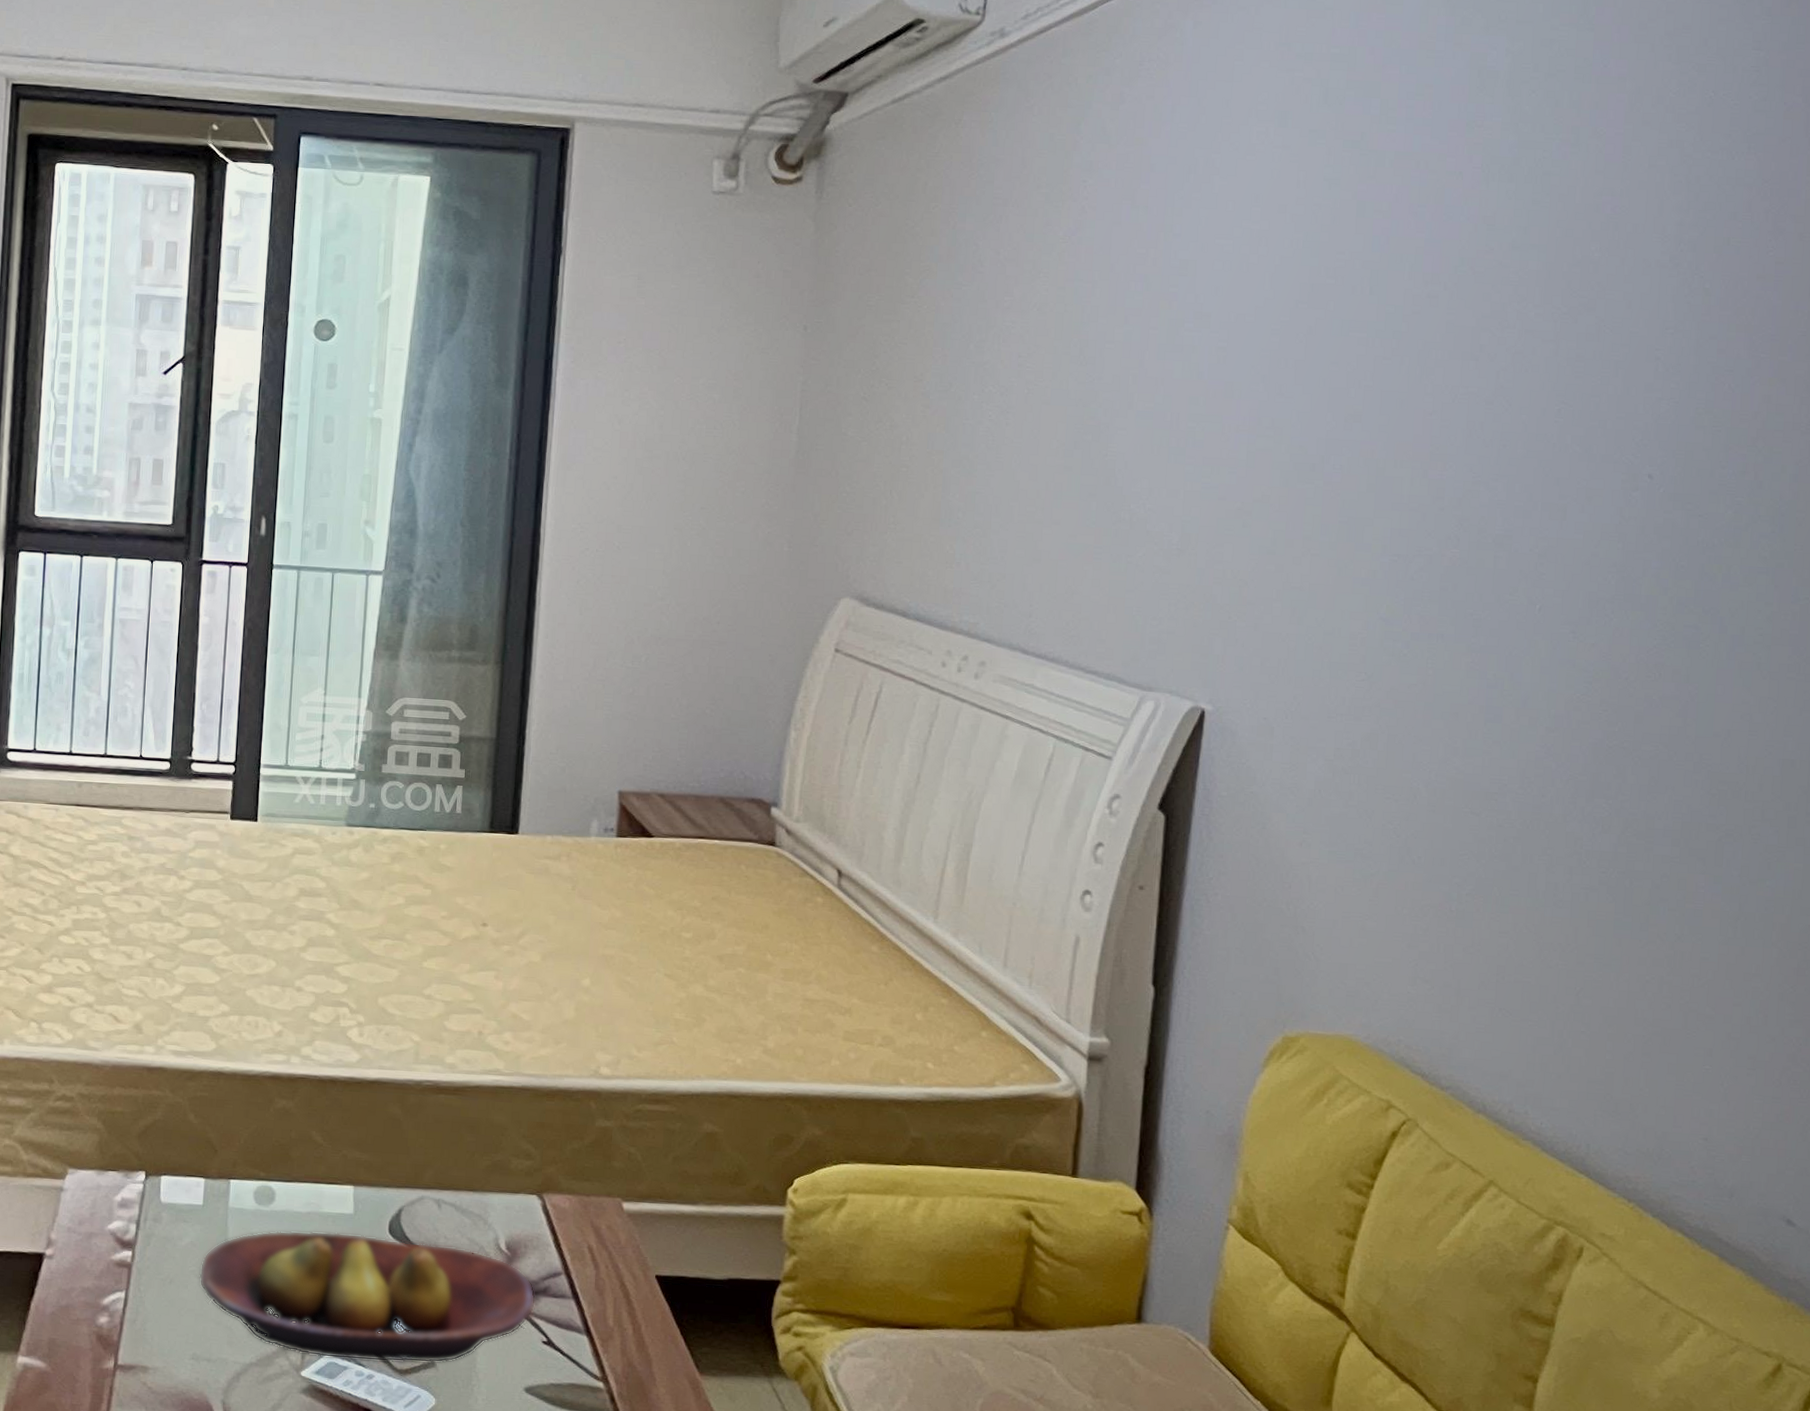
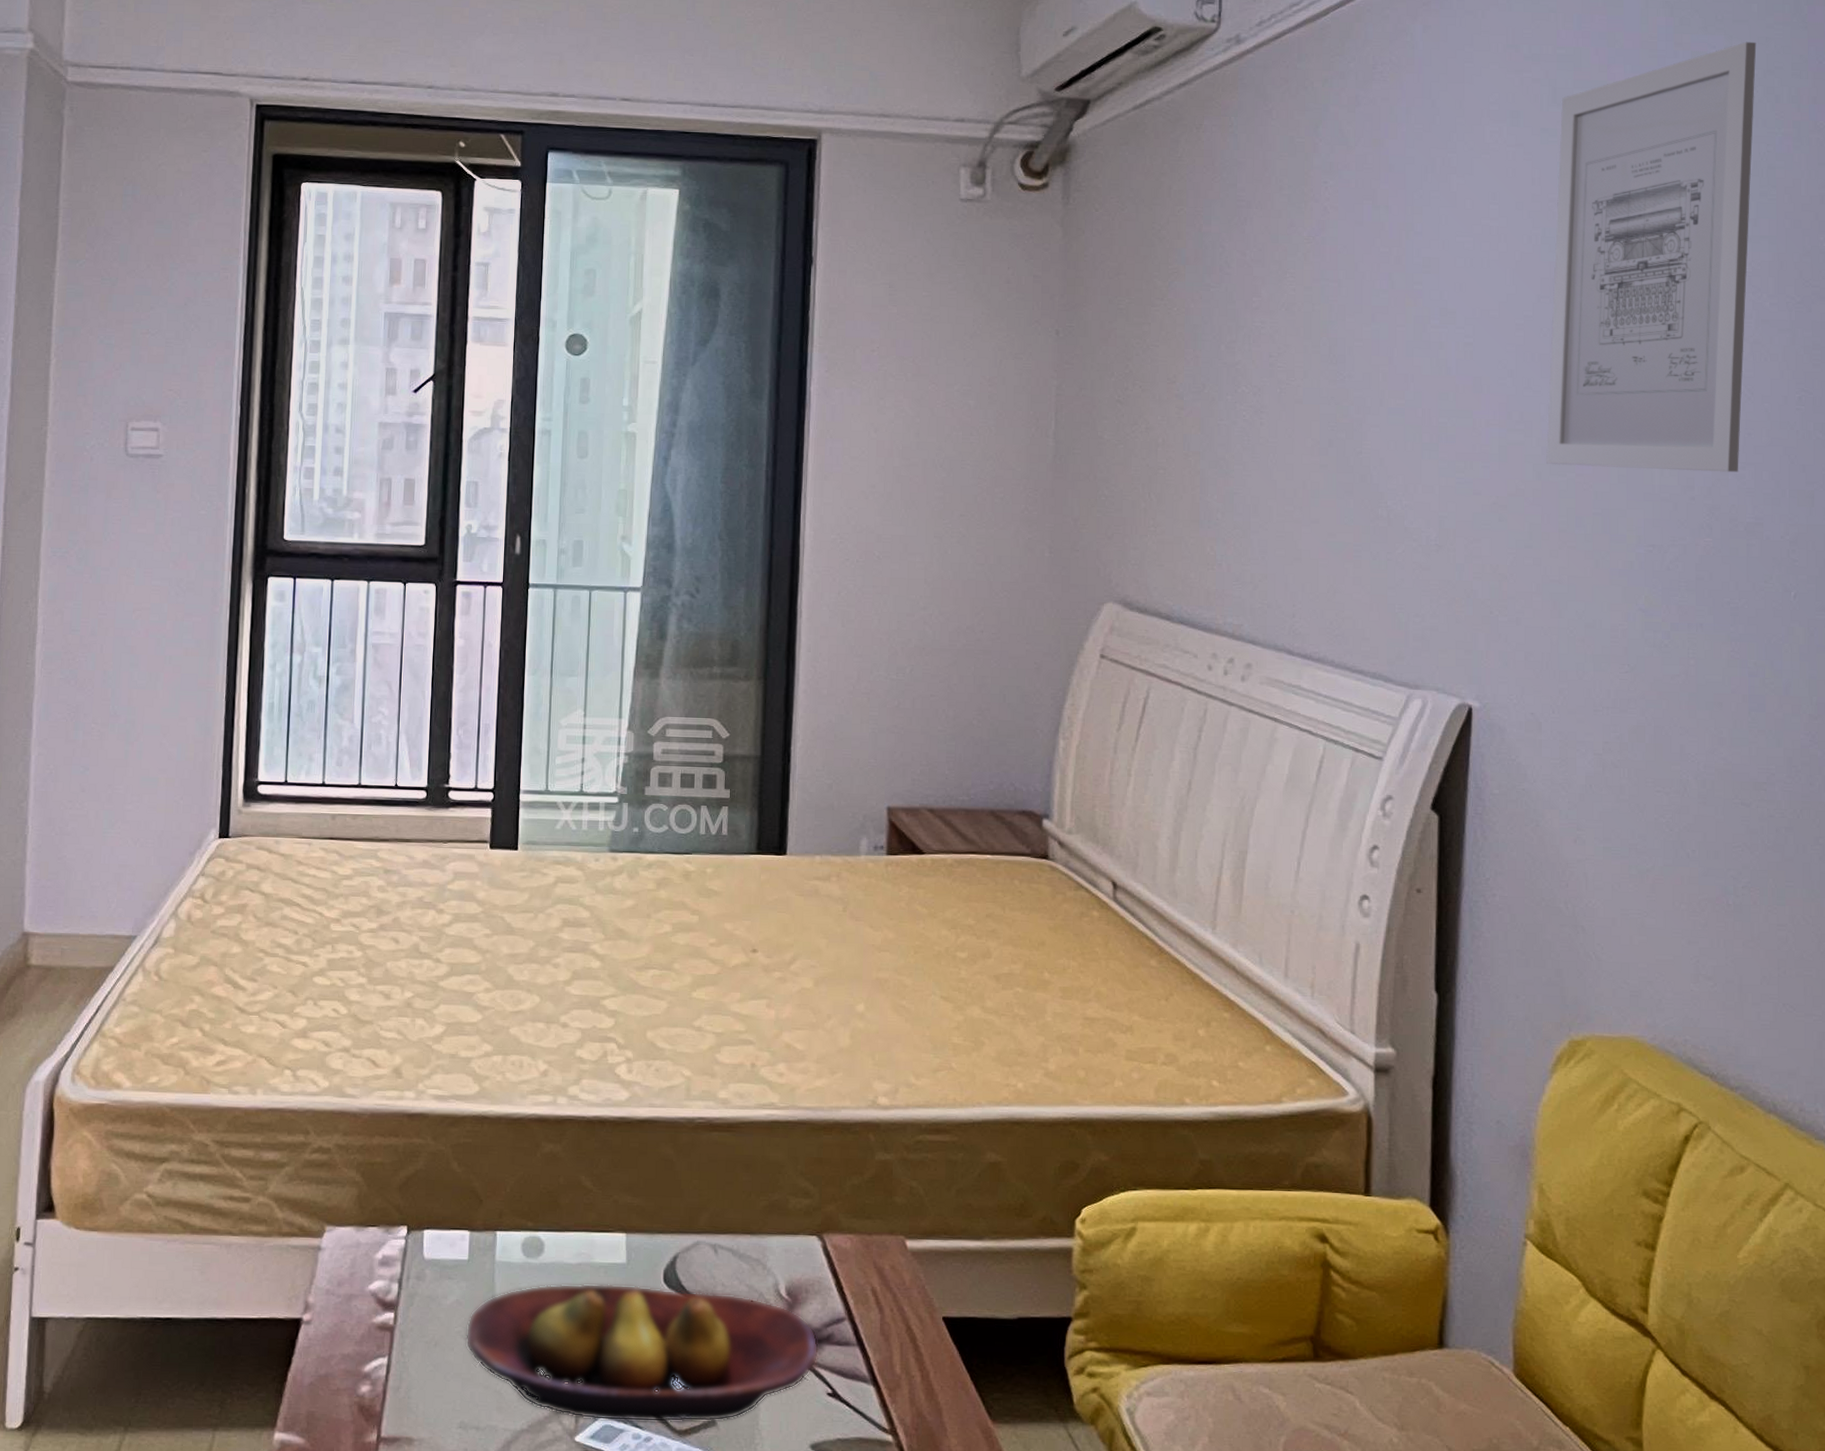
wall art: none [1294,43,1540,484] -> present [1546,41,1757,473]

